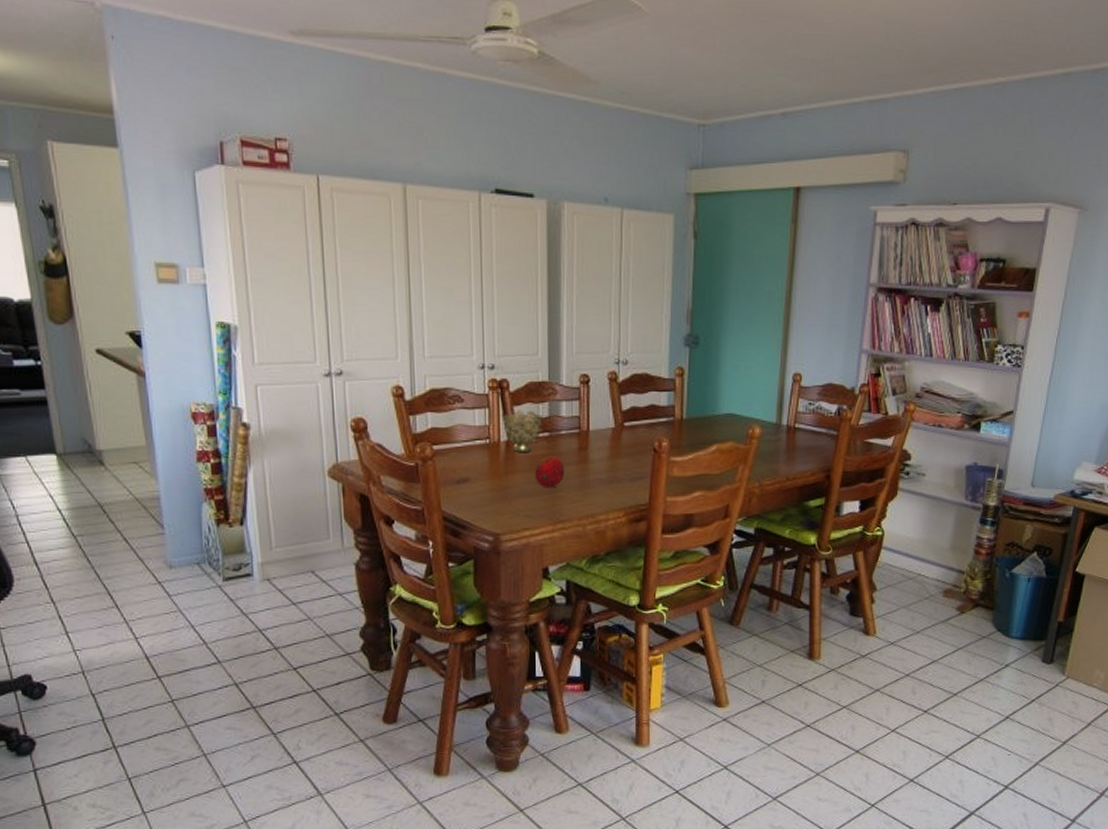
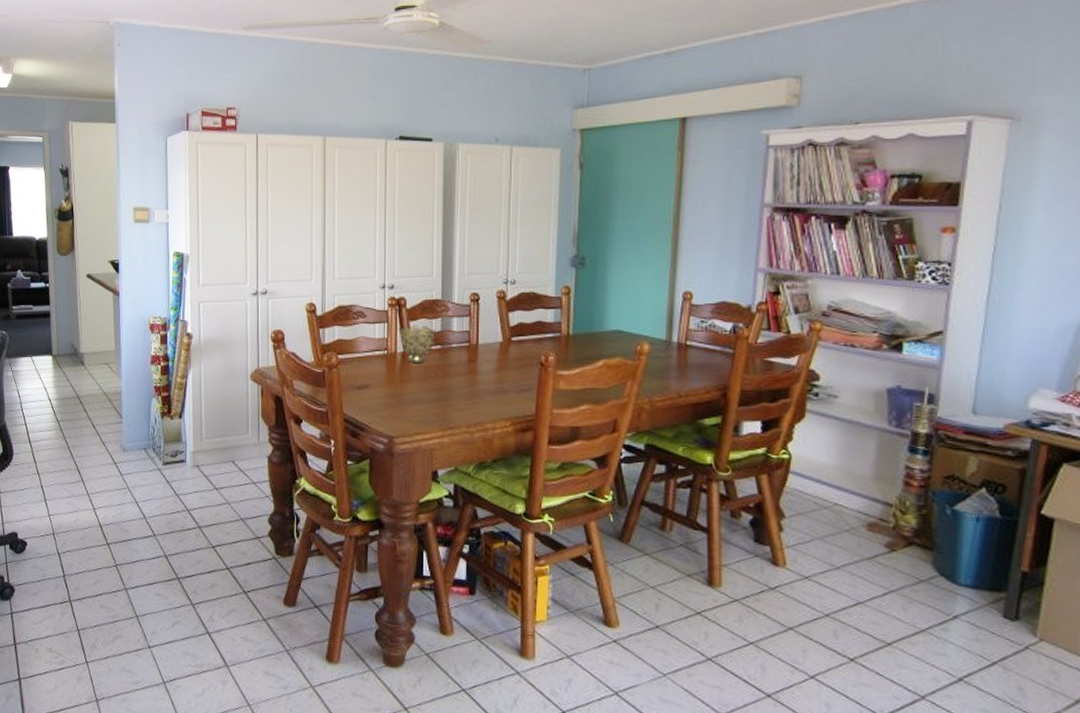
fruit: present [534,456,565,488] -> none [427,367,455,397]

